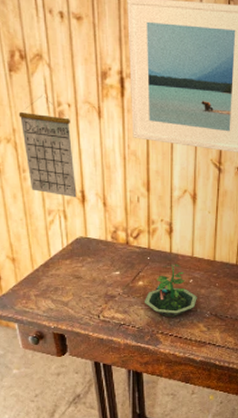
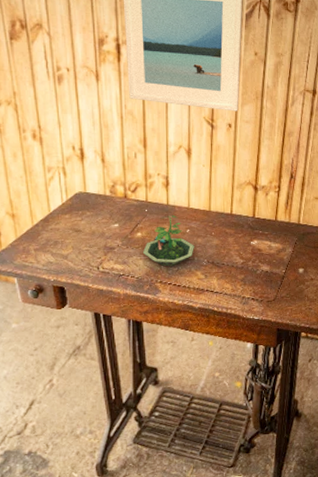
calendar: present [18,95,77,198] -> none [19,60,76,156]

